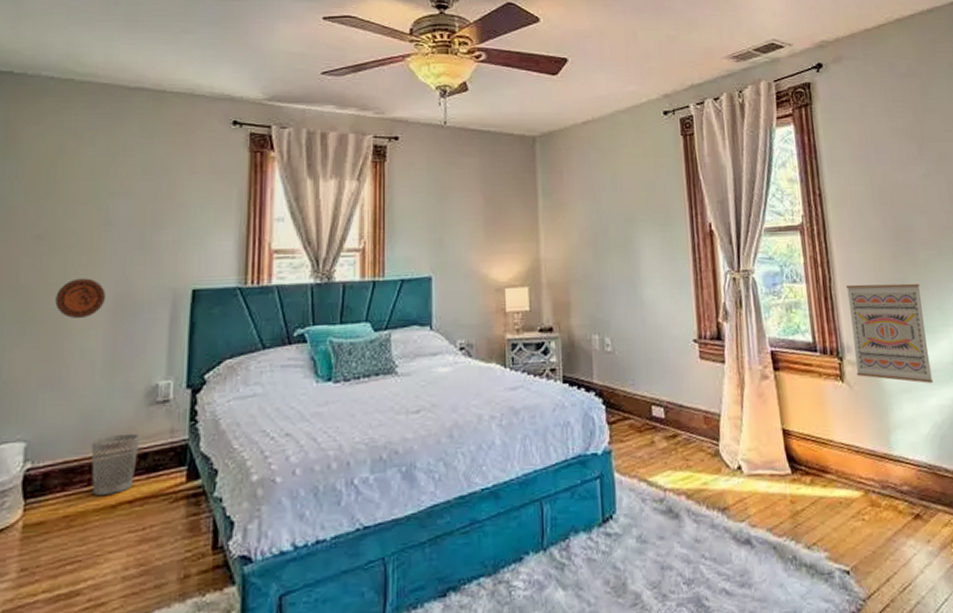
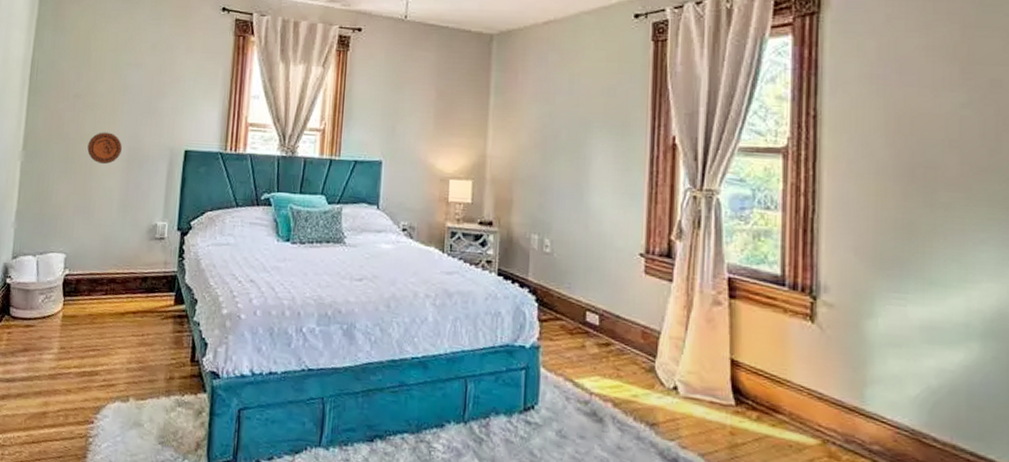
wastebasket: present [91,433,140,495] -> none [108,259,143,304]
wall art: present [846,283,934,383] -> none [832,219,935,342]

